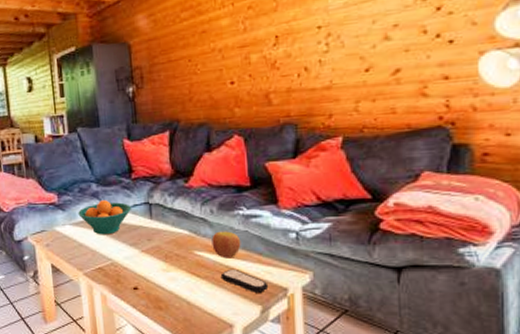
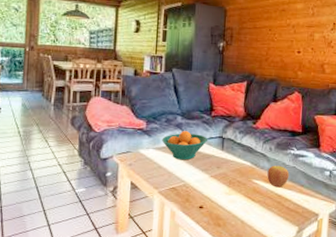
remote control: present [220,268,269,293] -> none [270,196,305,216]

